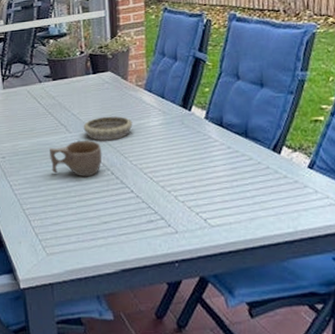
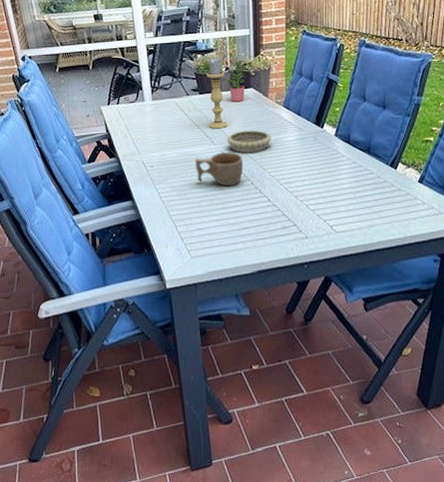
candle holder: none [59,42,84,117] -> present [206,58,228,129]
potted plant: none [74,43,102,87] -> present [219,60,245,102]

